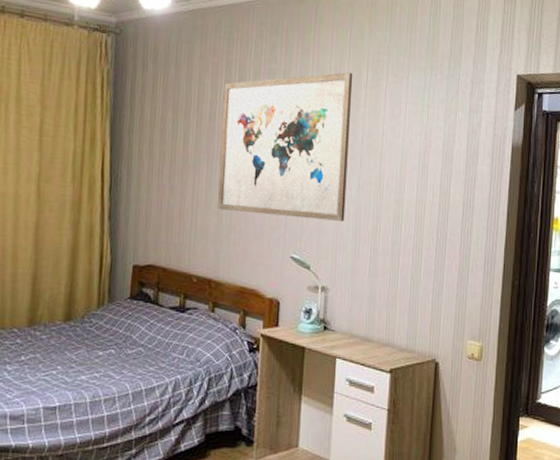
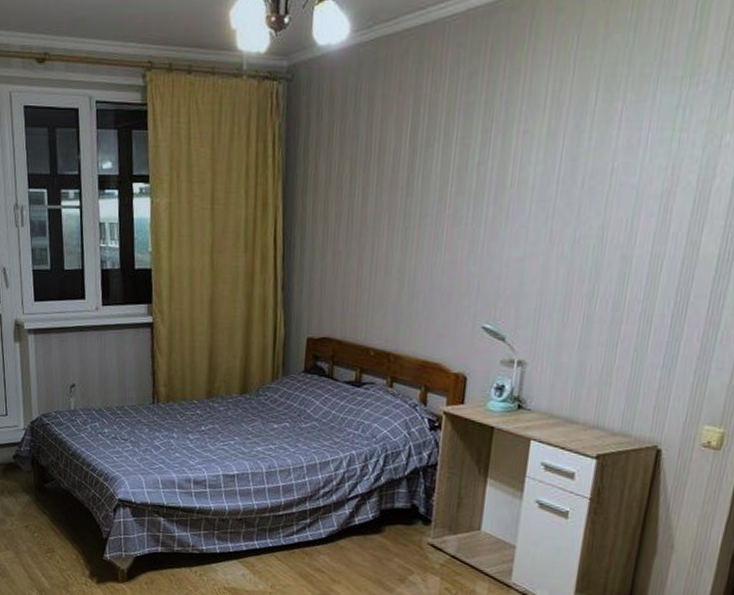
wall art: present [217,72,353,221] -> none [399,95,577,284]

